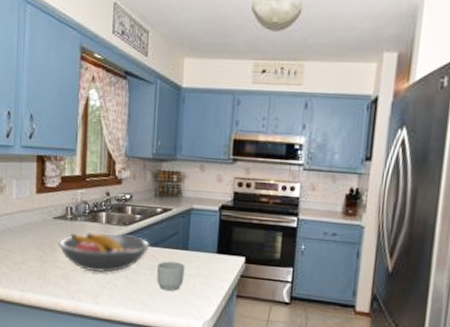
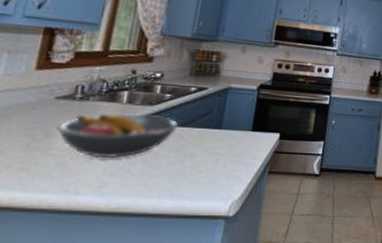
mug: present [157,261,185,291] -> none [182,141,217,172]

